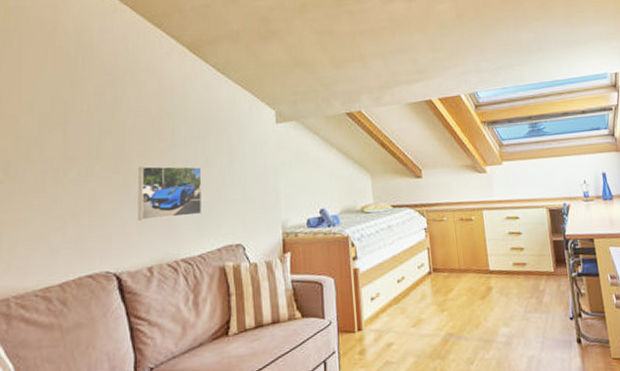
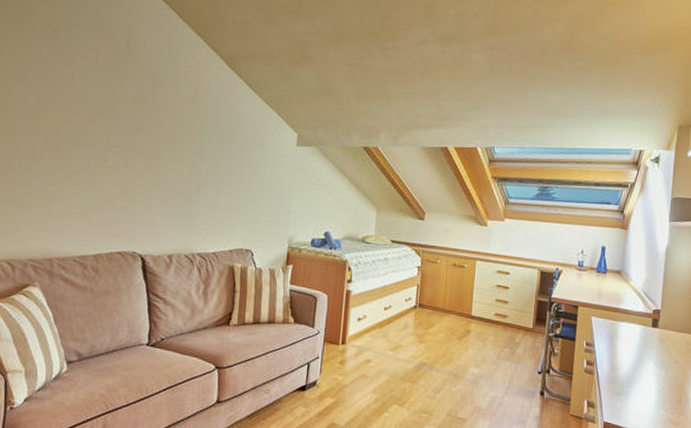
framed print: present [137,165,203,220] -> none [164,165,224,217]

